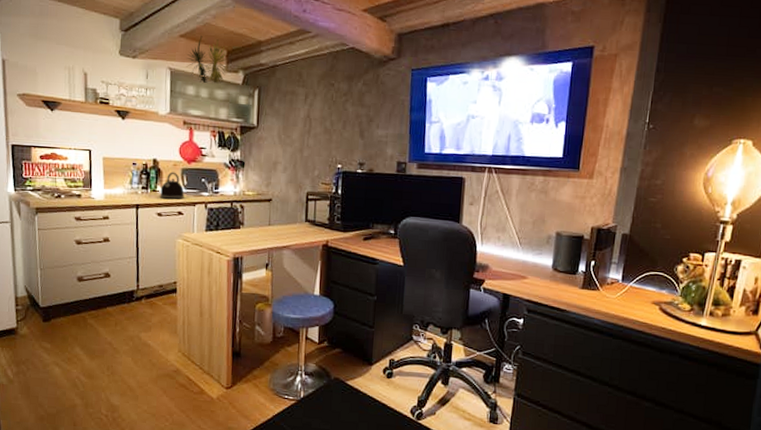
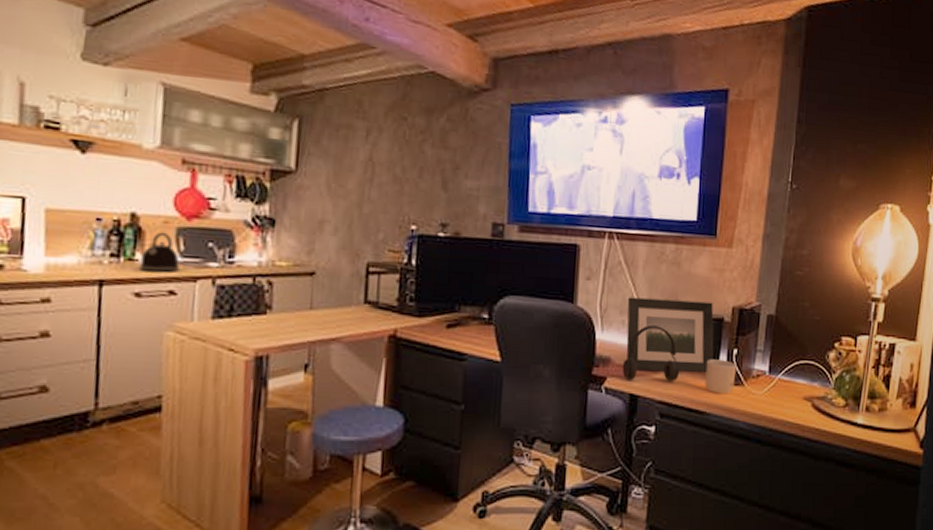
plant: present [186,36,230,84] -> none [188,41,257,109]
headphones: none [497,241,544,285] -> present [622,325,679,382]
picture frame: none [501,218,575,280] -> present [626,297,714,374]
mug: none [566,268,594,297] -> present [705,359,737,394]

